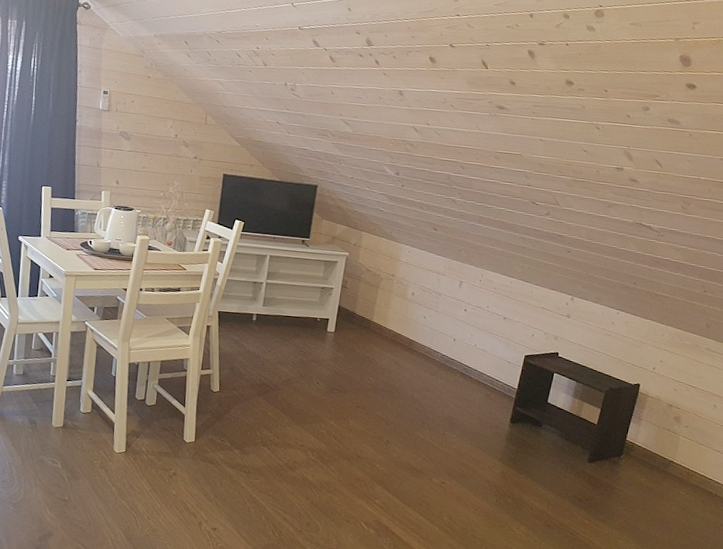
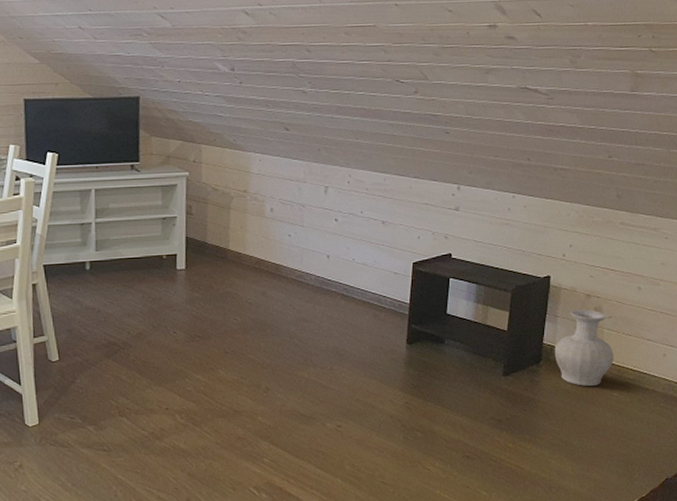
vase: none [634,415,686,483] -> present [554,308,614,386]

